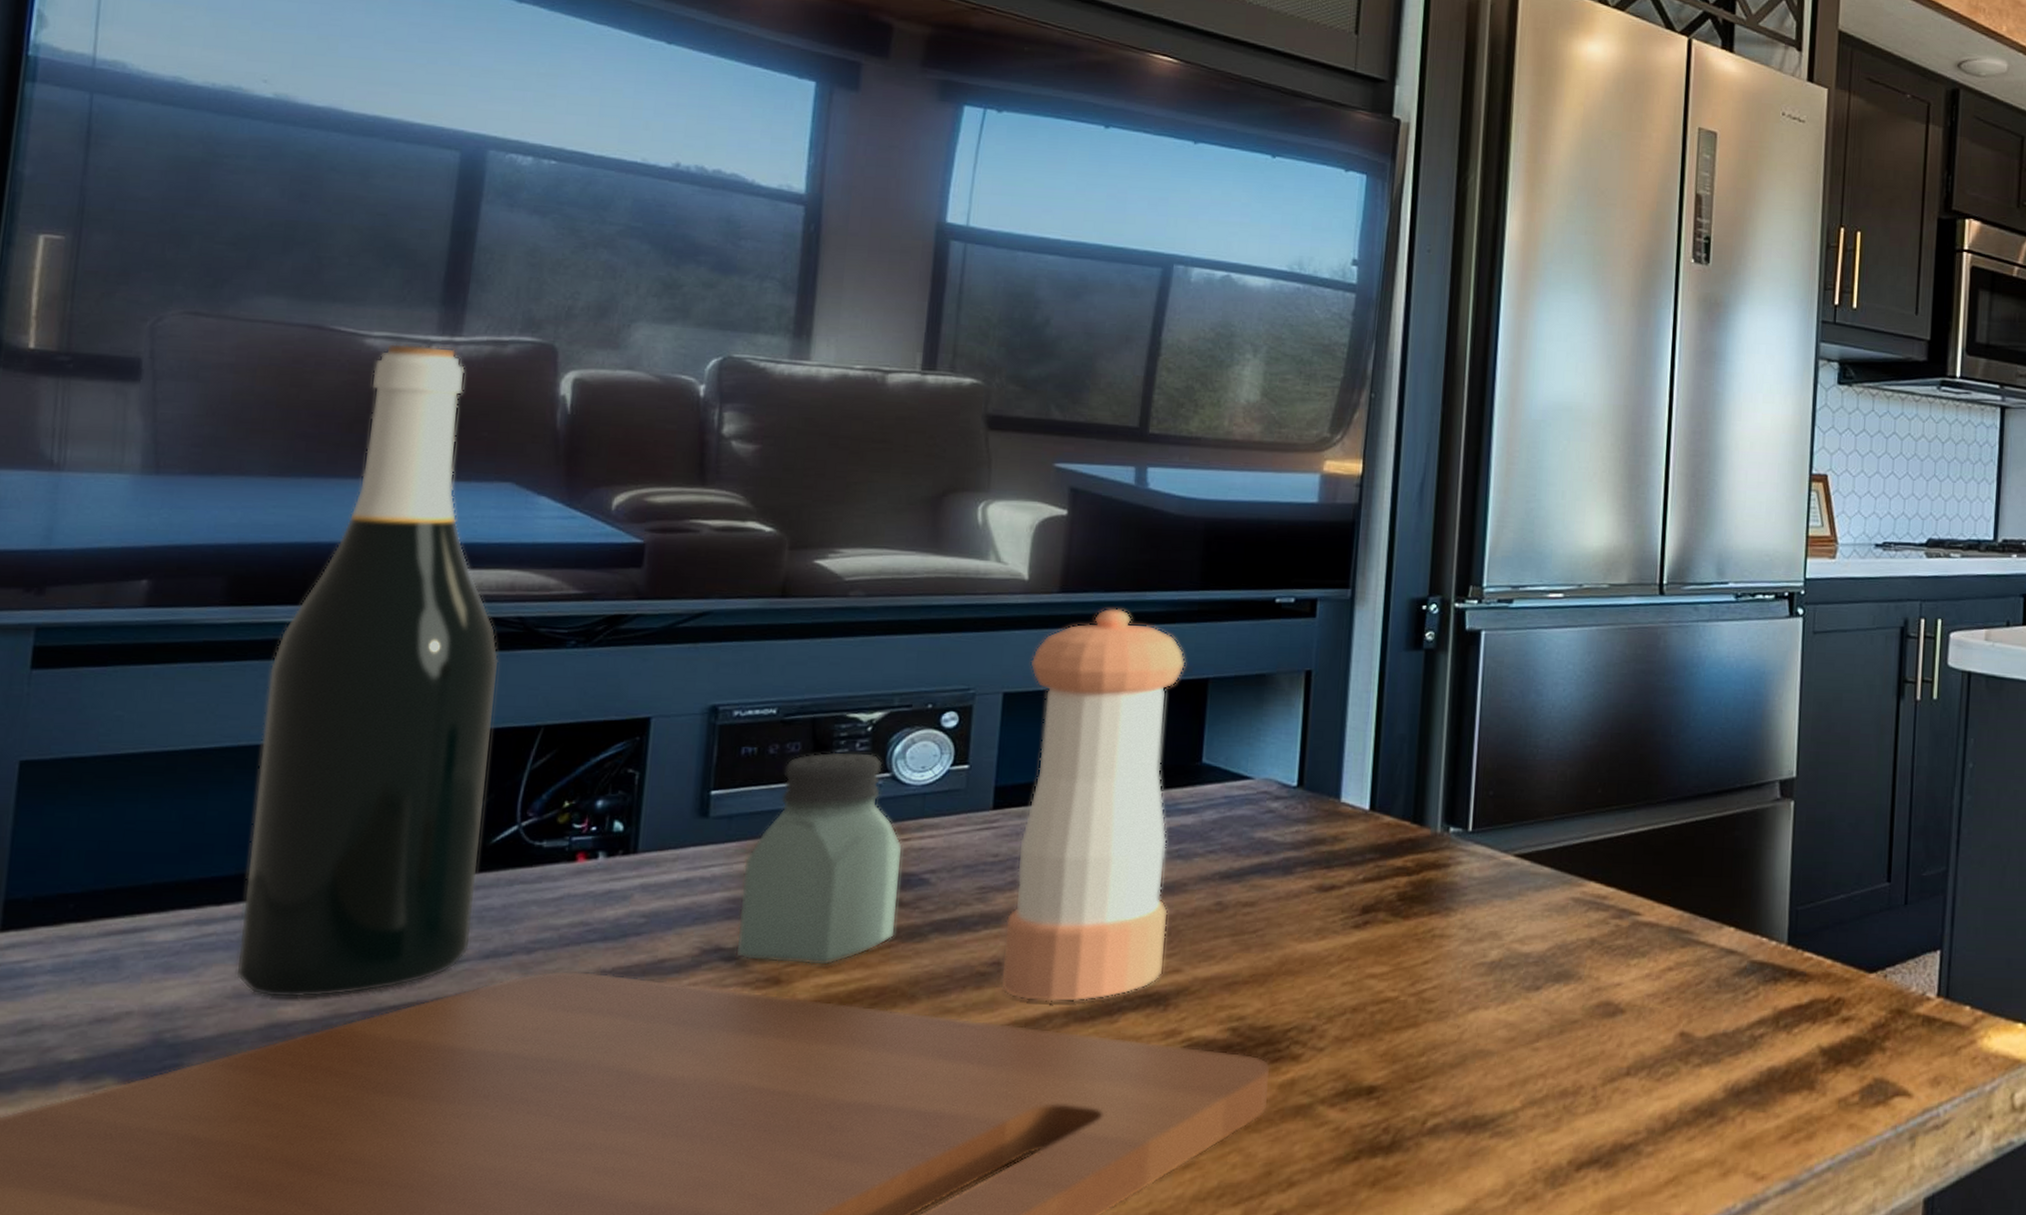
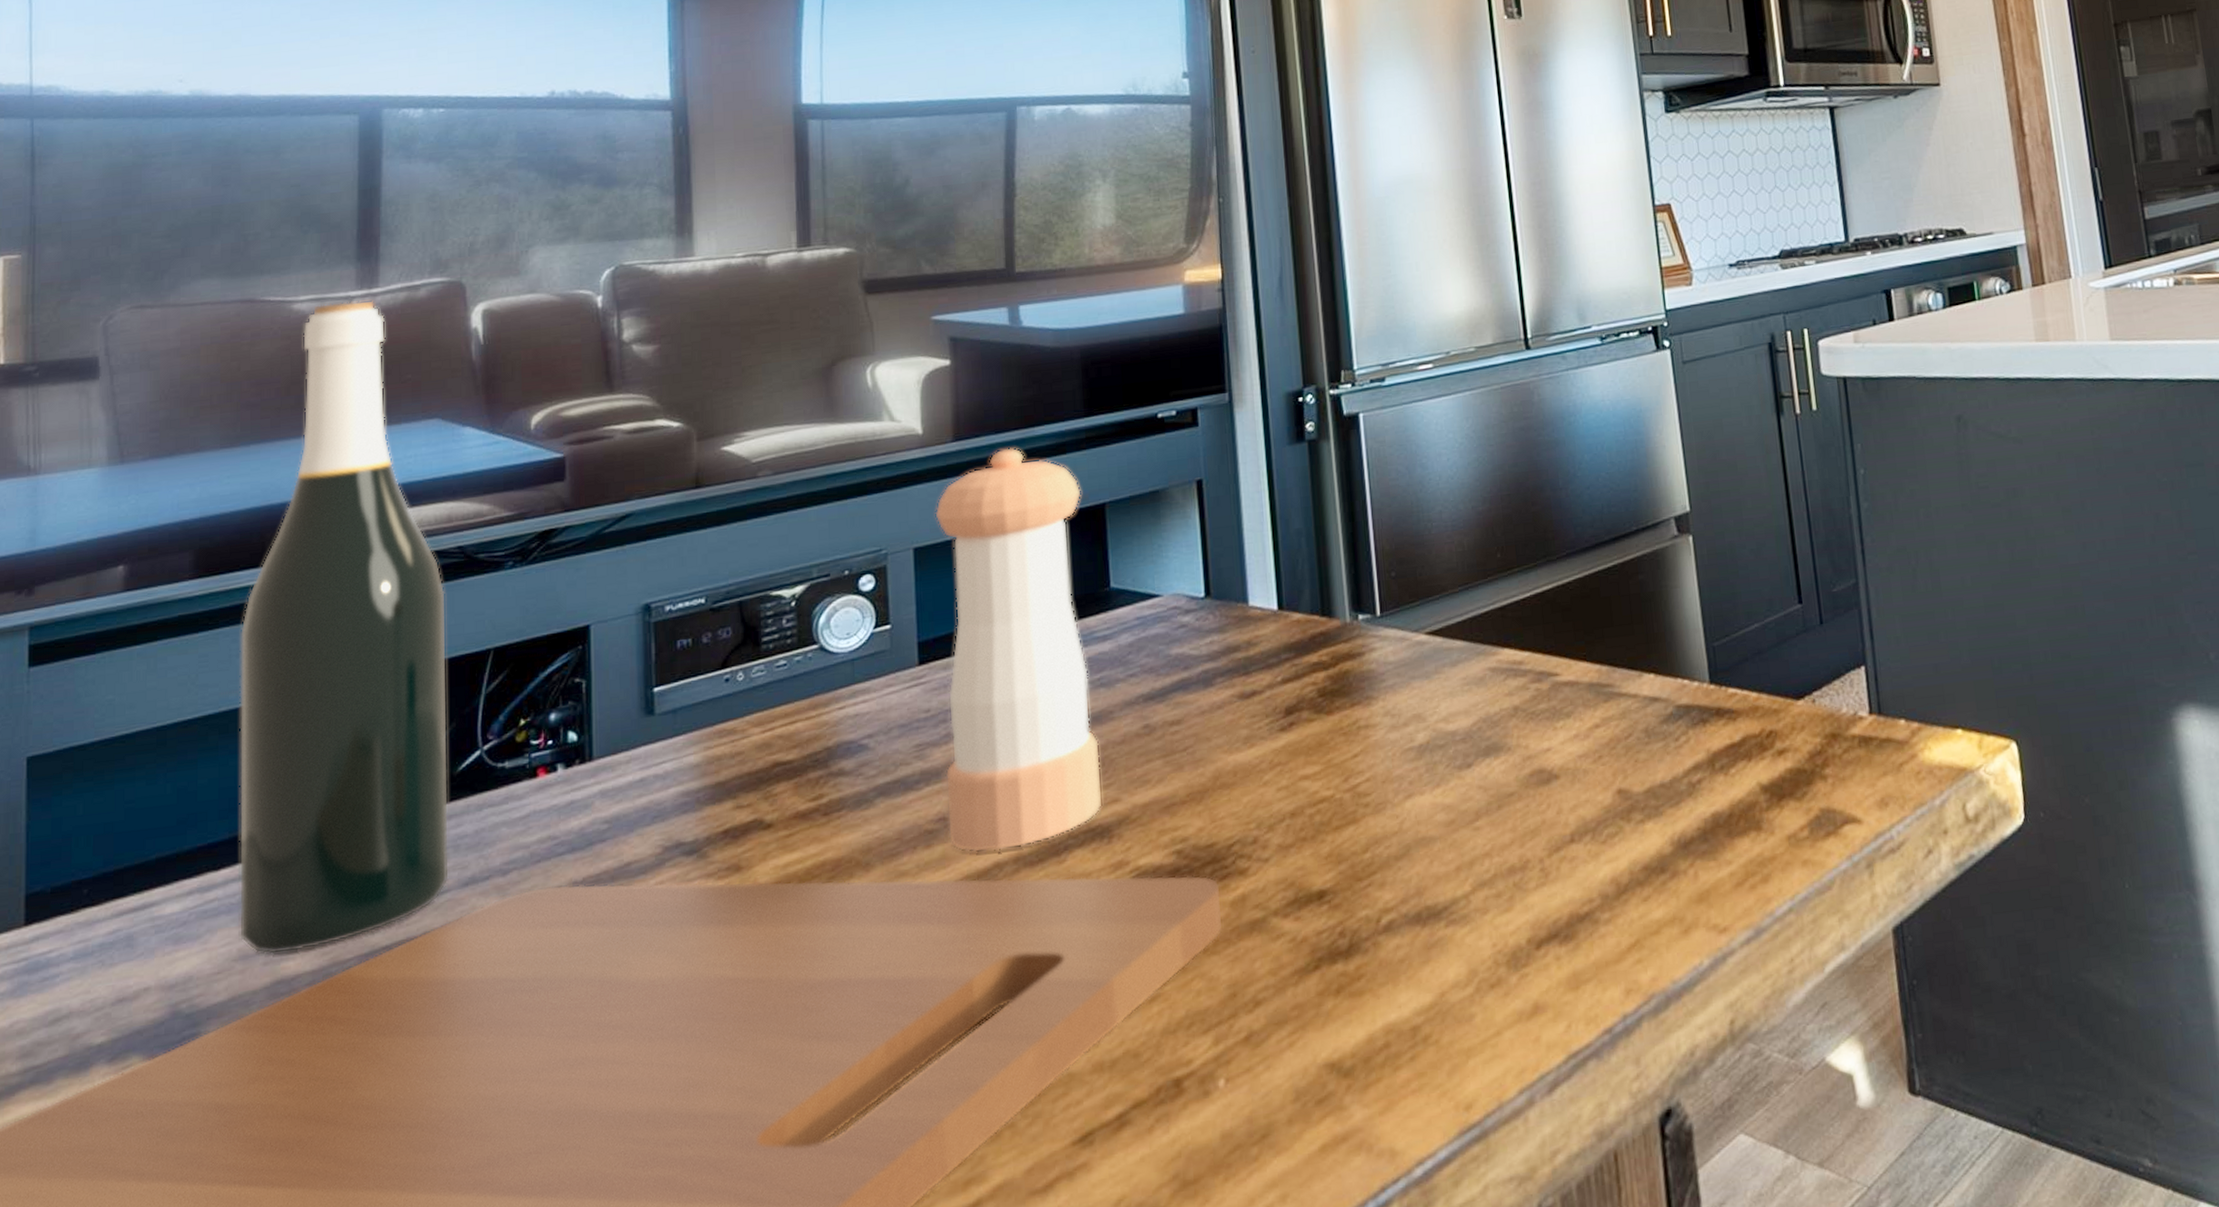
saltshaker: present [737,751,904,966] -> none [693,627,843,852]

